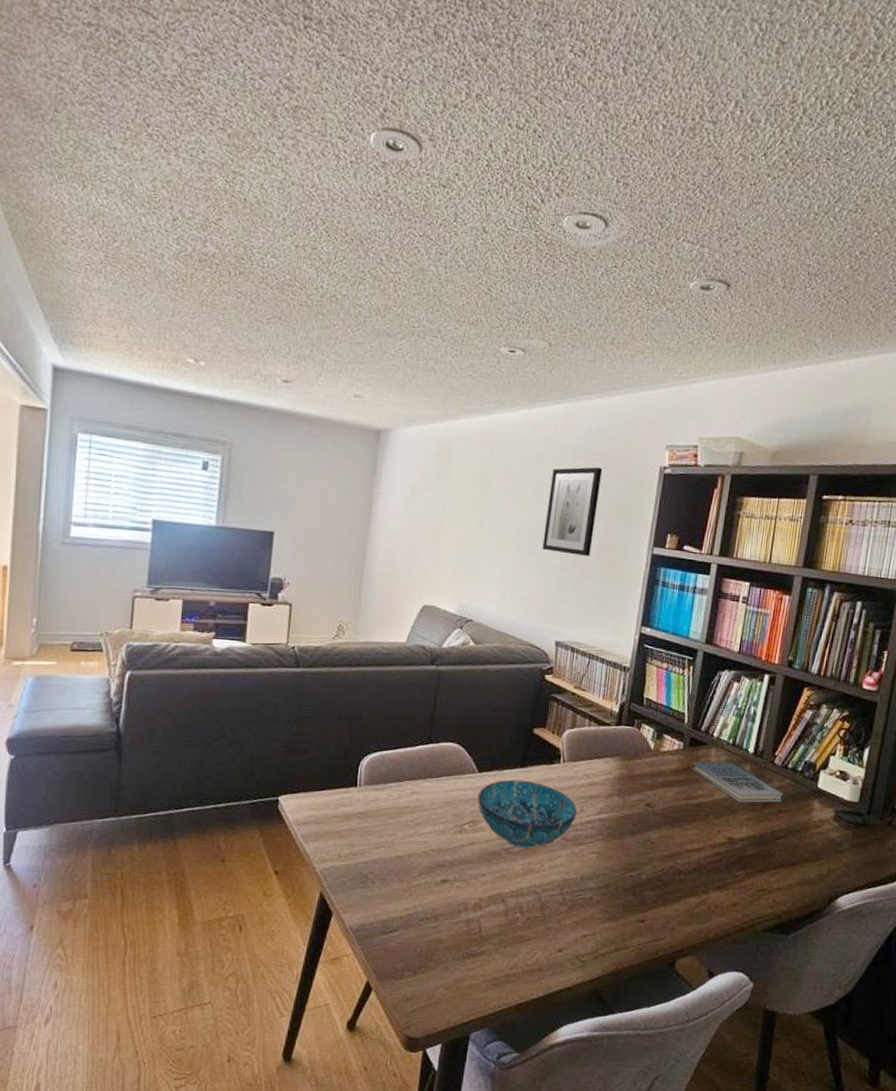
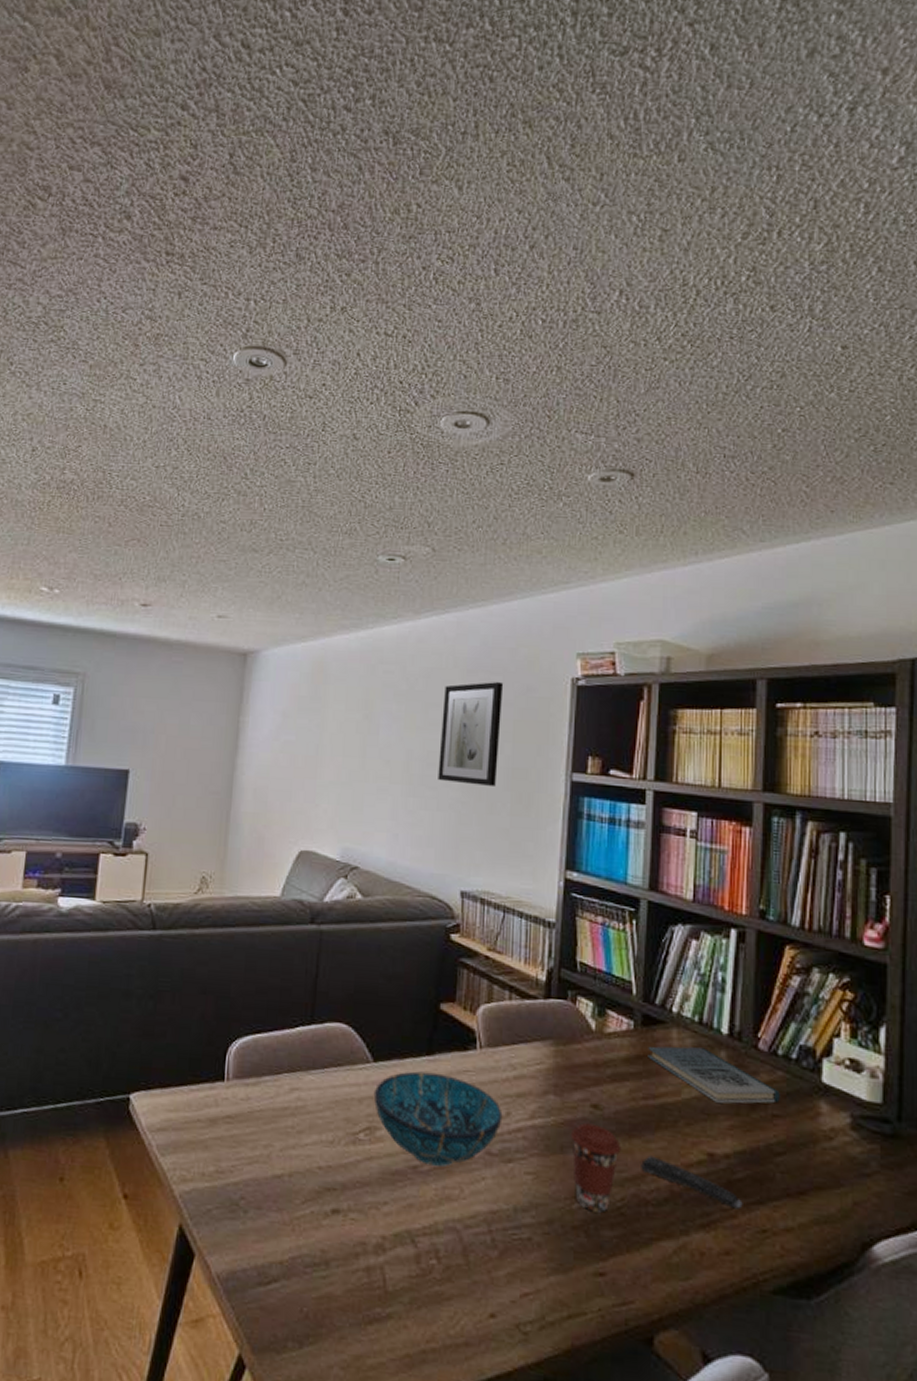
coffee cup: none [627,817,665,879] -> present [570,1123,622,1213]
remote control: none [678,839,750,876] -> present [641,1155,743,1209]

